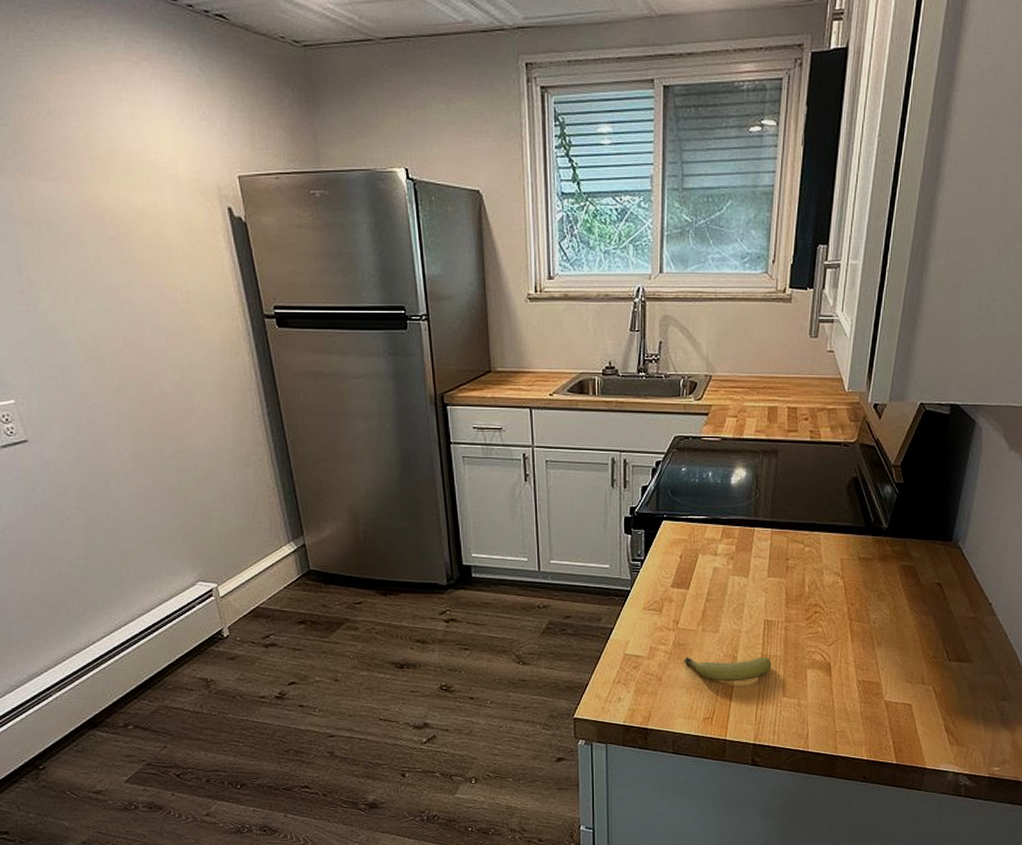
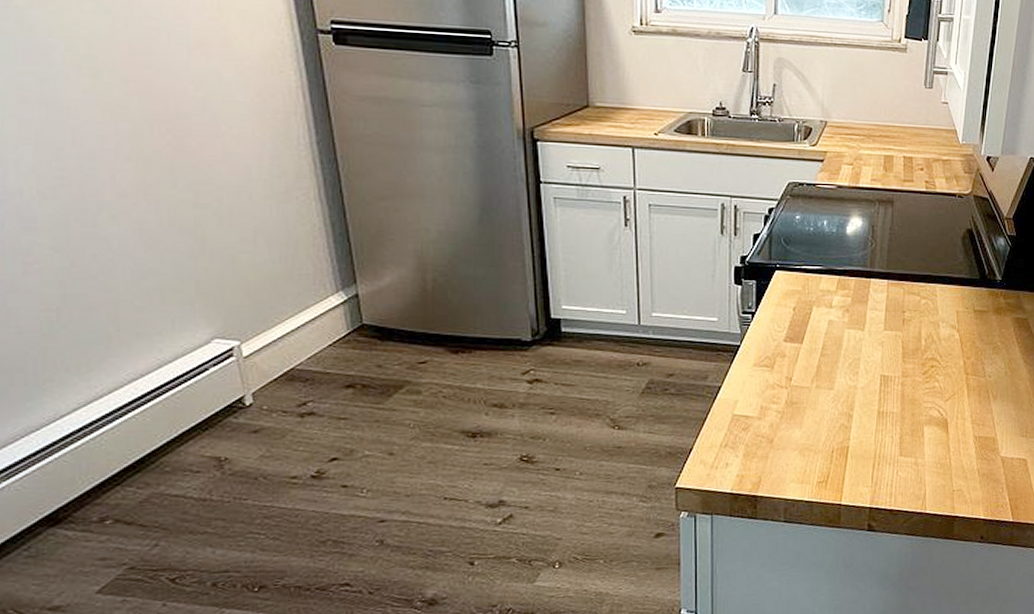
fruit: present [684,657,772,682] -> none [797,414,889,442]

